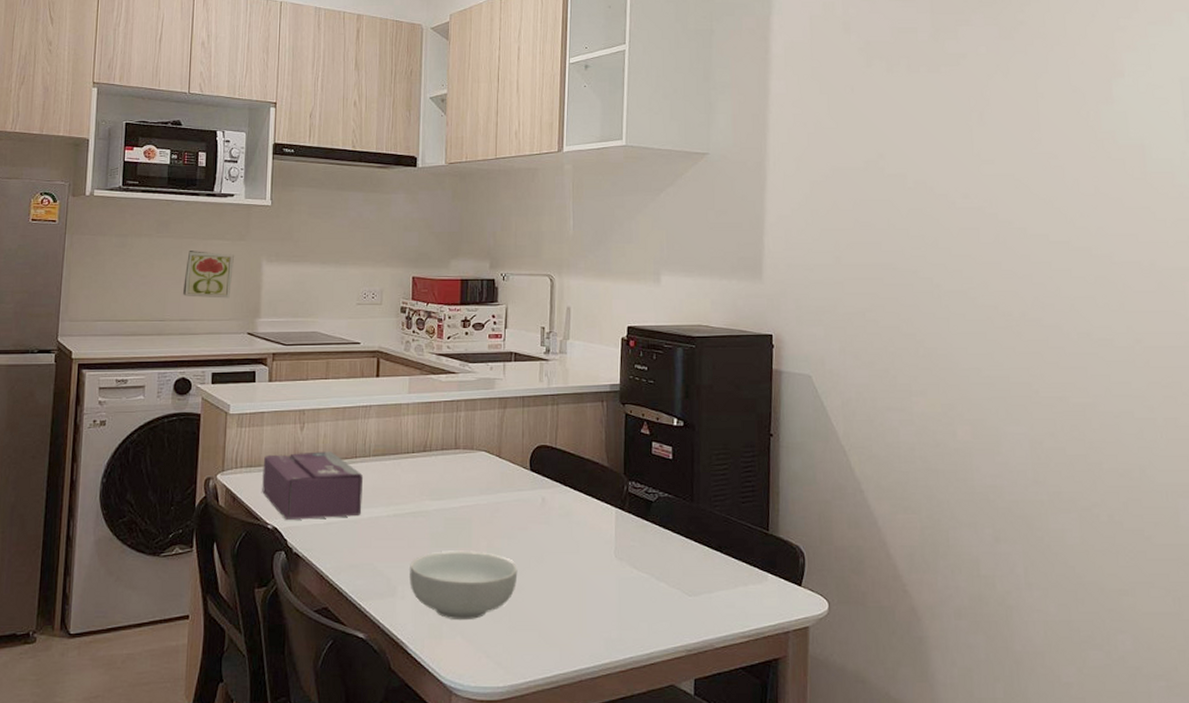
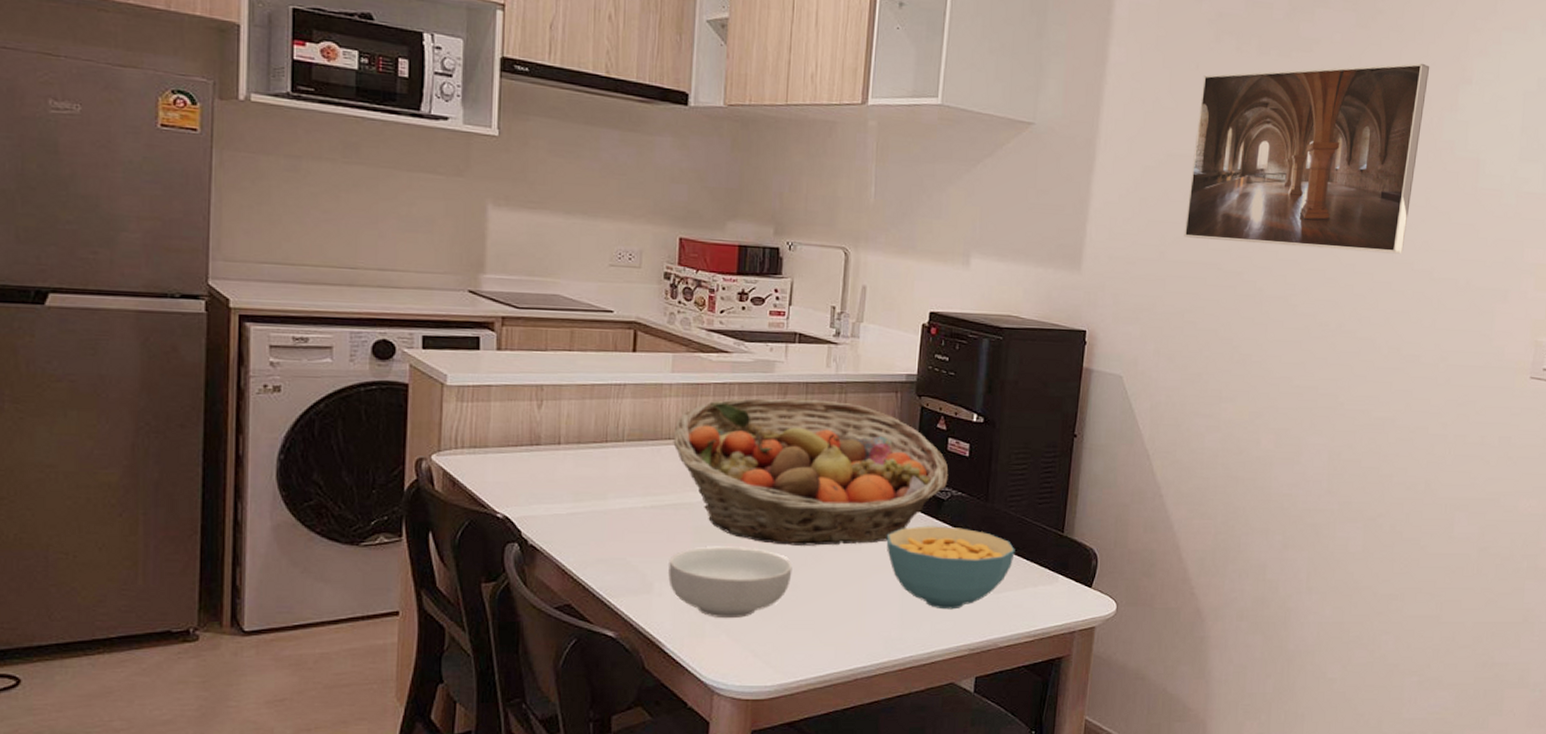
decorative tile: present [183,251,234,299] -> none [381,184,449,247]
tissue box: present [262,451,364,521] -> none [489,433,616,510]
fruit basket: none [411,411,655,549] -> present [673,398,949,546]
cereal bowl: none [601,527,723,610] -> present [886,526,1015,610]
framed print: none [856,63,1079,243] -> present [1184,63,1430,254]

